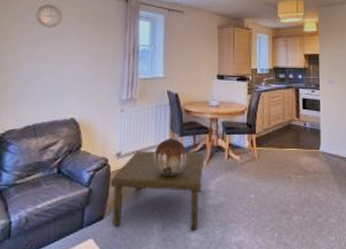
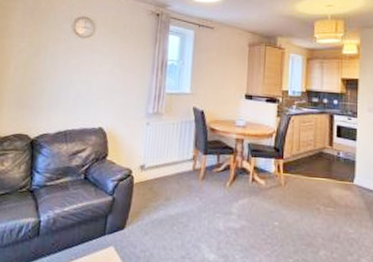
coffee table: present [110,150,205,231] -> none [133,165,228,252]
decorative sphere: present [154,139,187,175] -> none [176,155,210,193]

